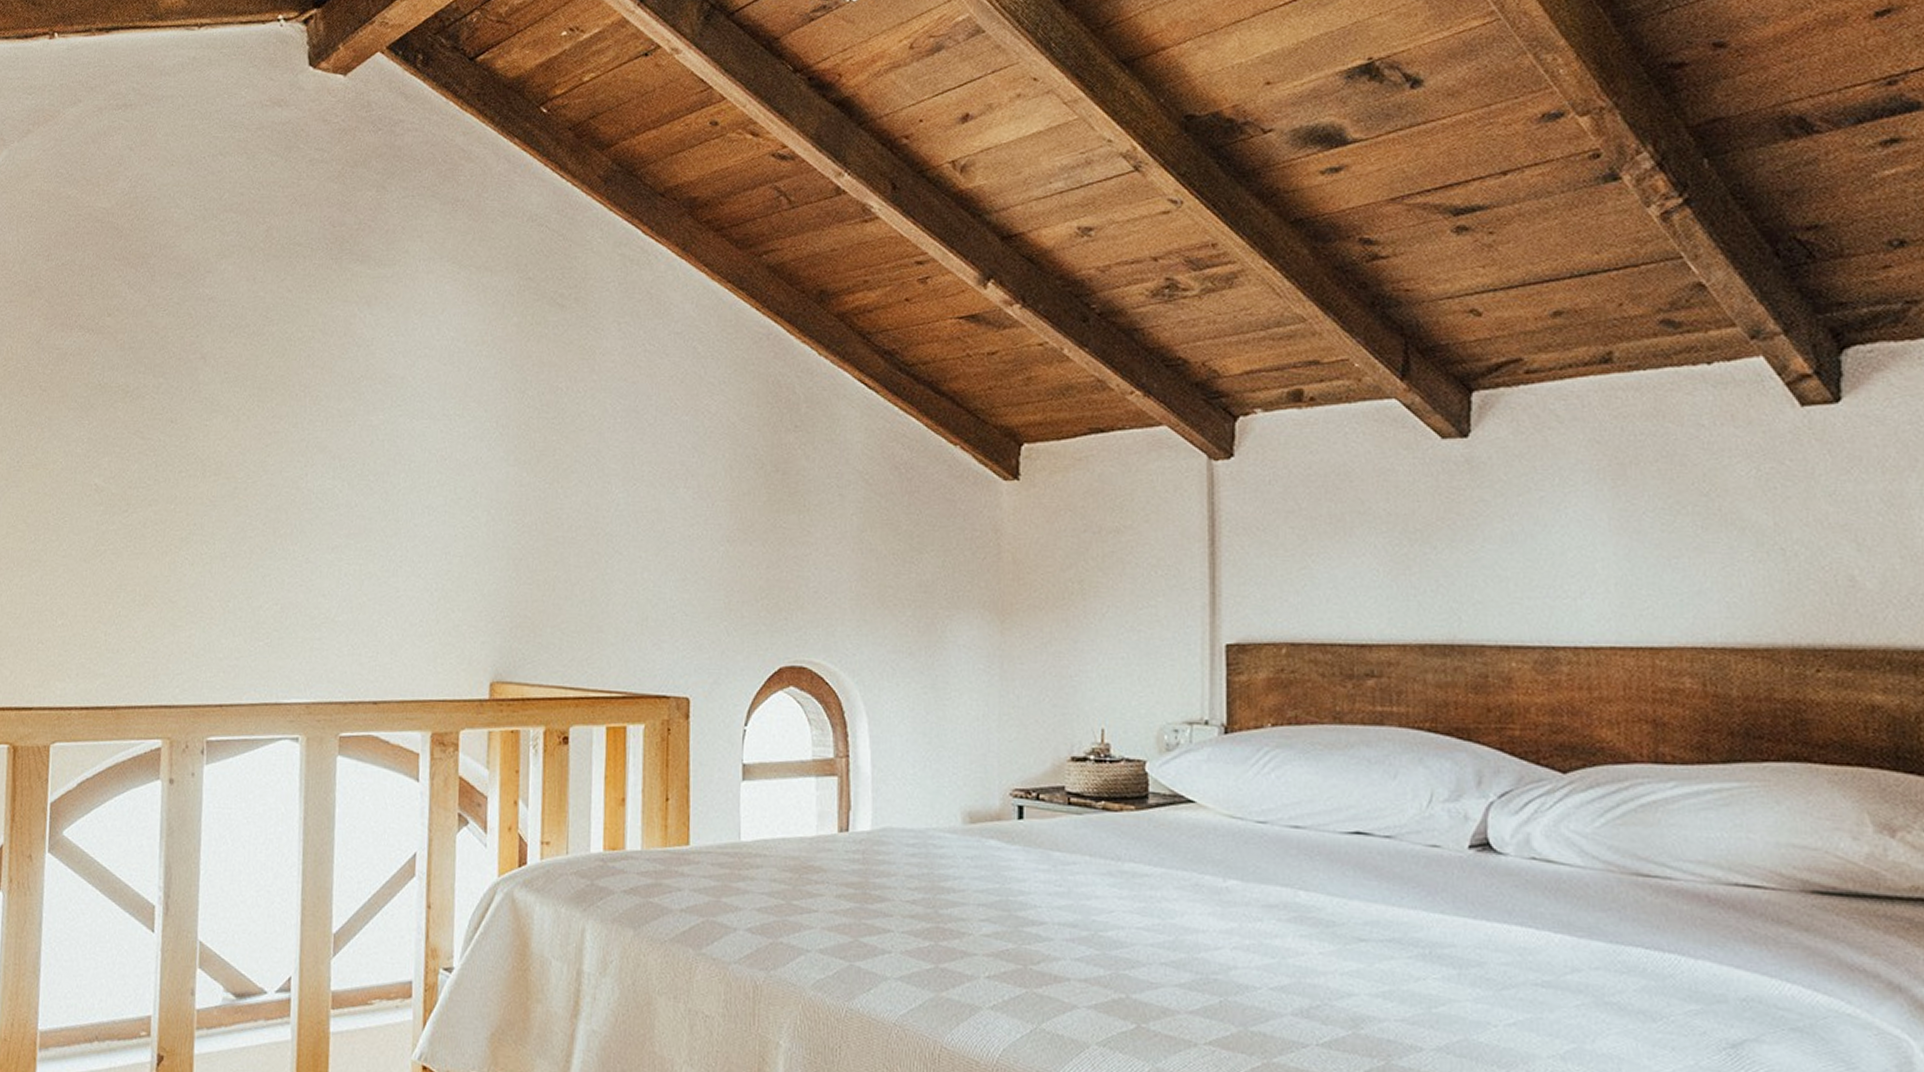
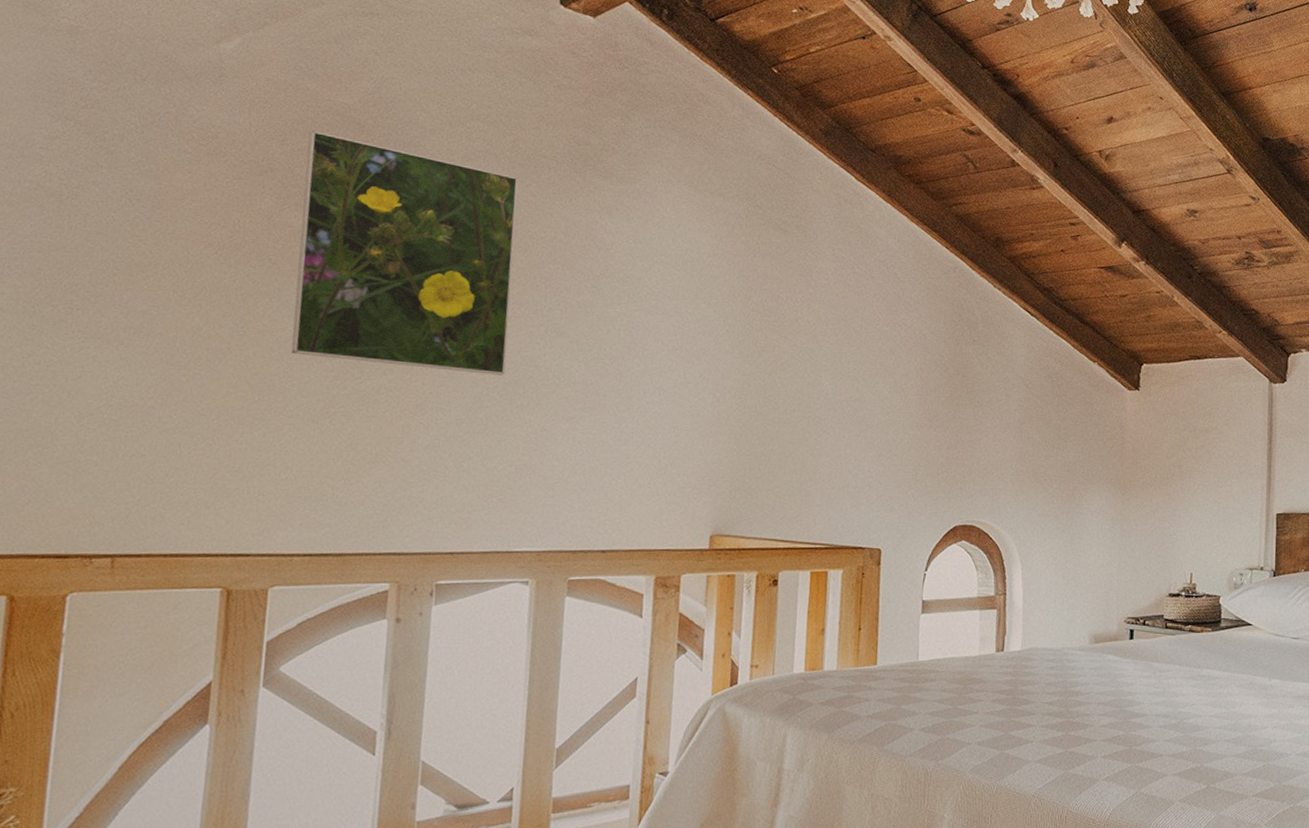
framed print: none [62,241,274,501] -> present [291,130,519,375]

